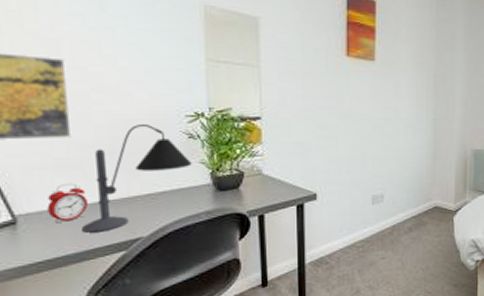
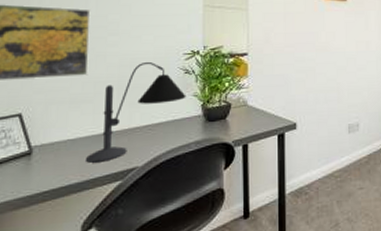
alarm clock: present [47,182,89,223] -> none [59,115,95,154]

